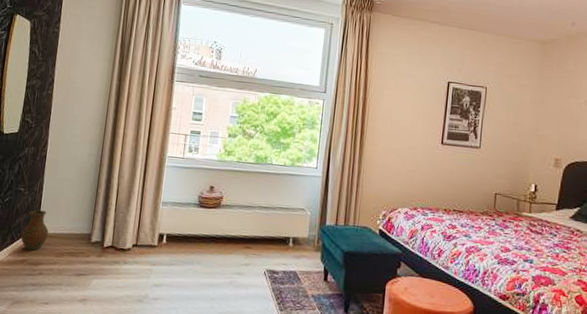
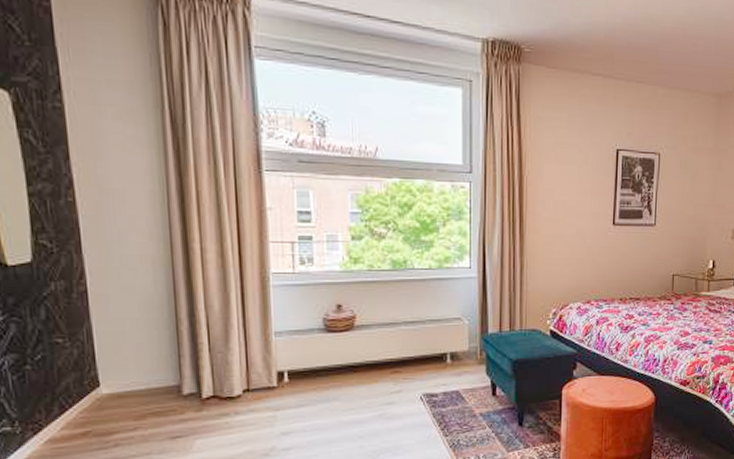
vase: present [21,210,49,251] -> none [74,364,117,418]

